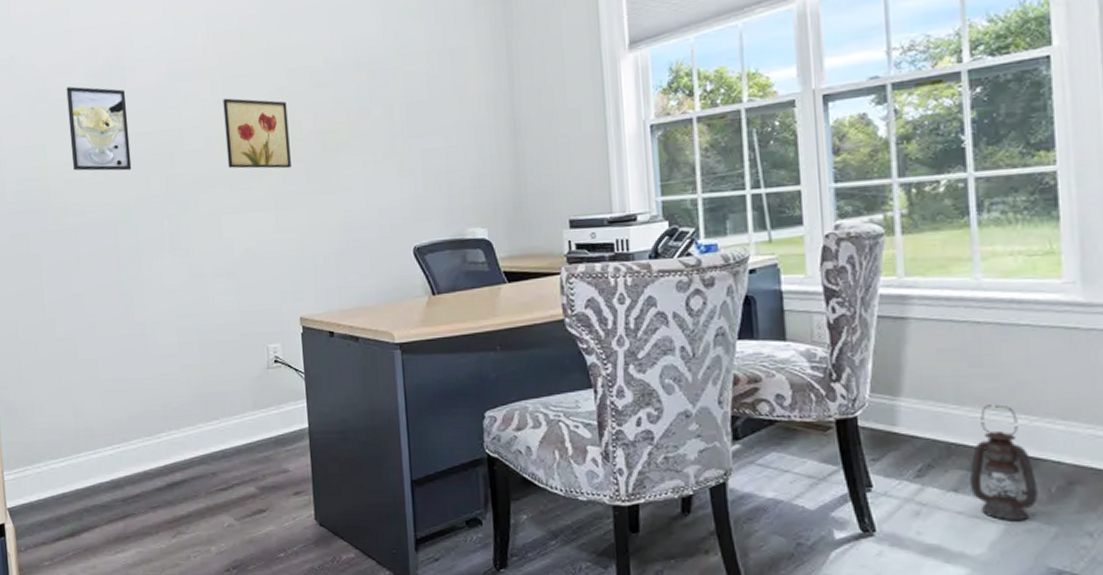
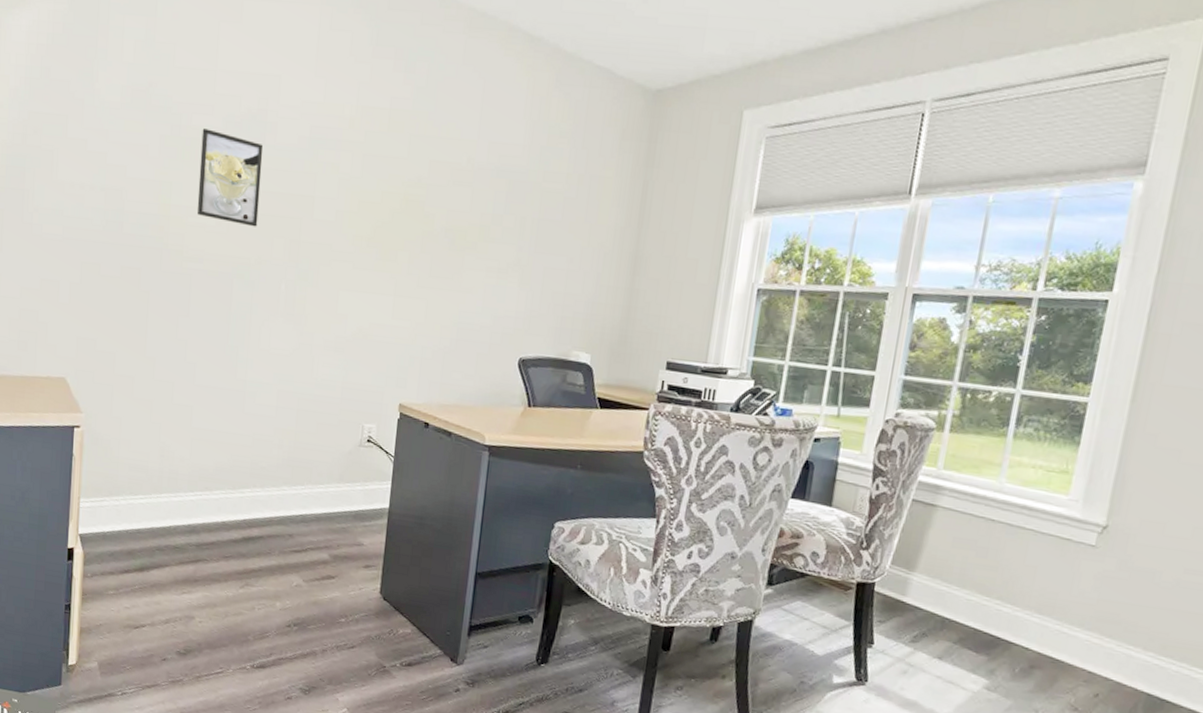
wall art: present [223,98,291,169] -> none [354,175,423,259]
lantern: present [970,404,1038,522] -> none [952,591,1006,692]

